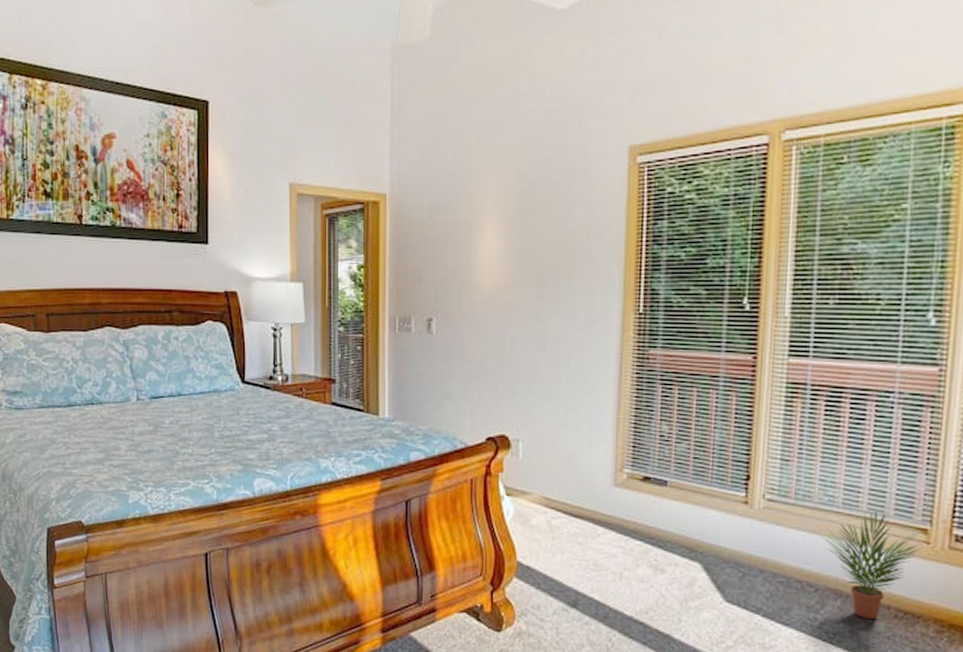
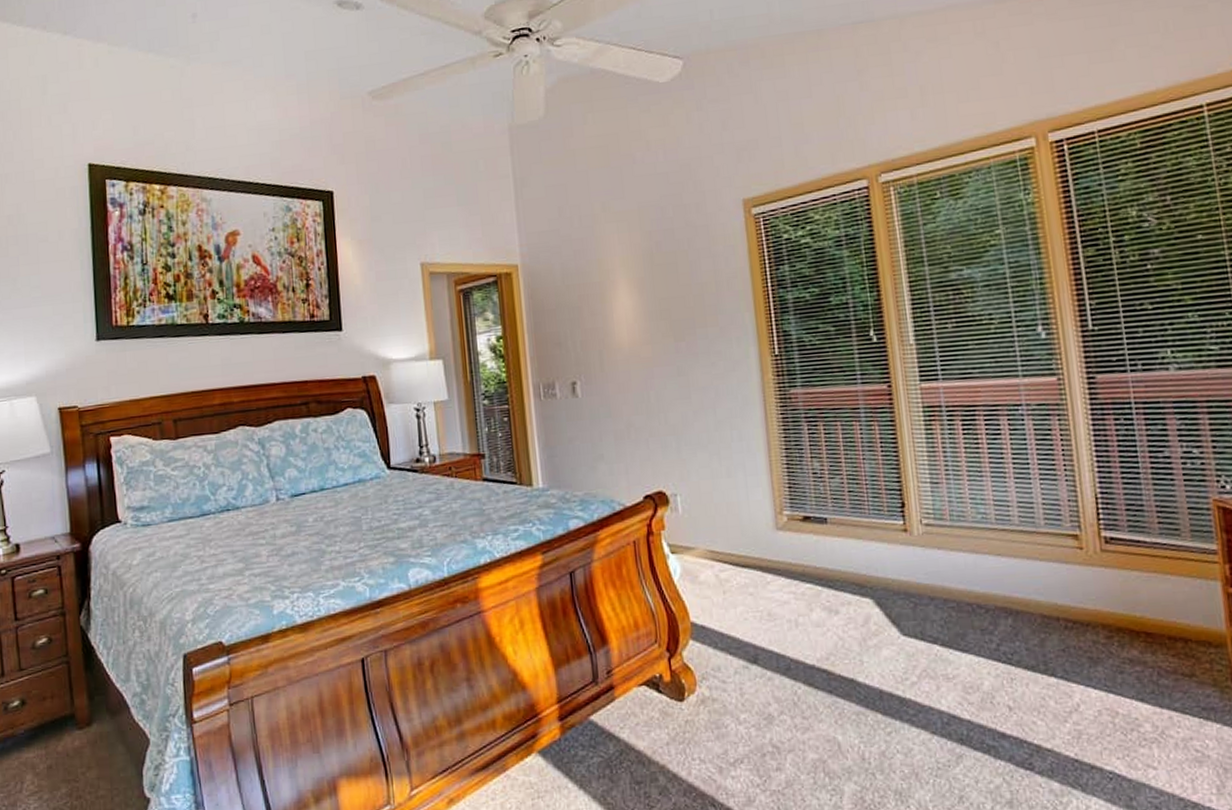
potted plant: present [818,511,921,620] -> none [978,523,1076,635]

